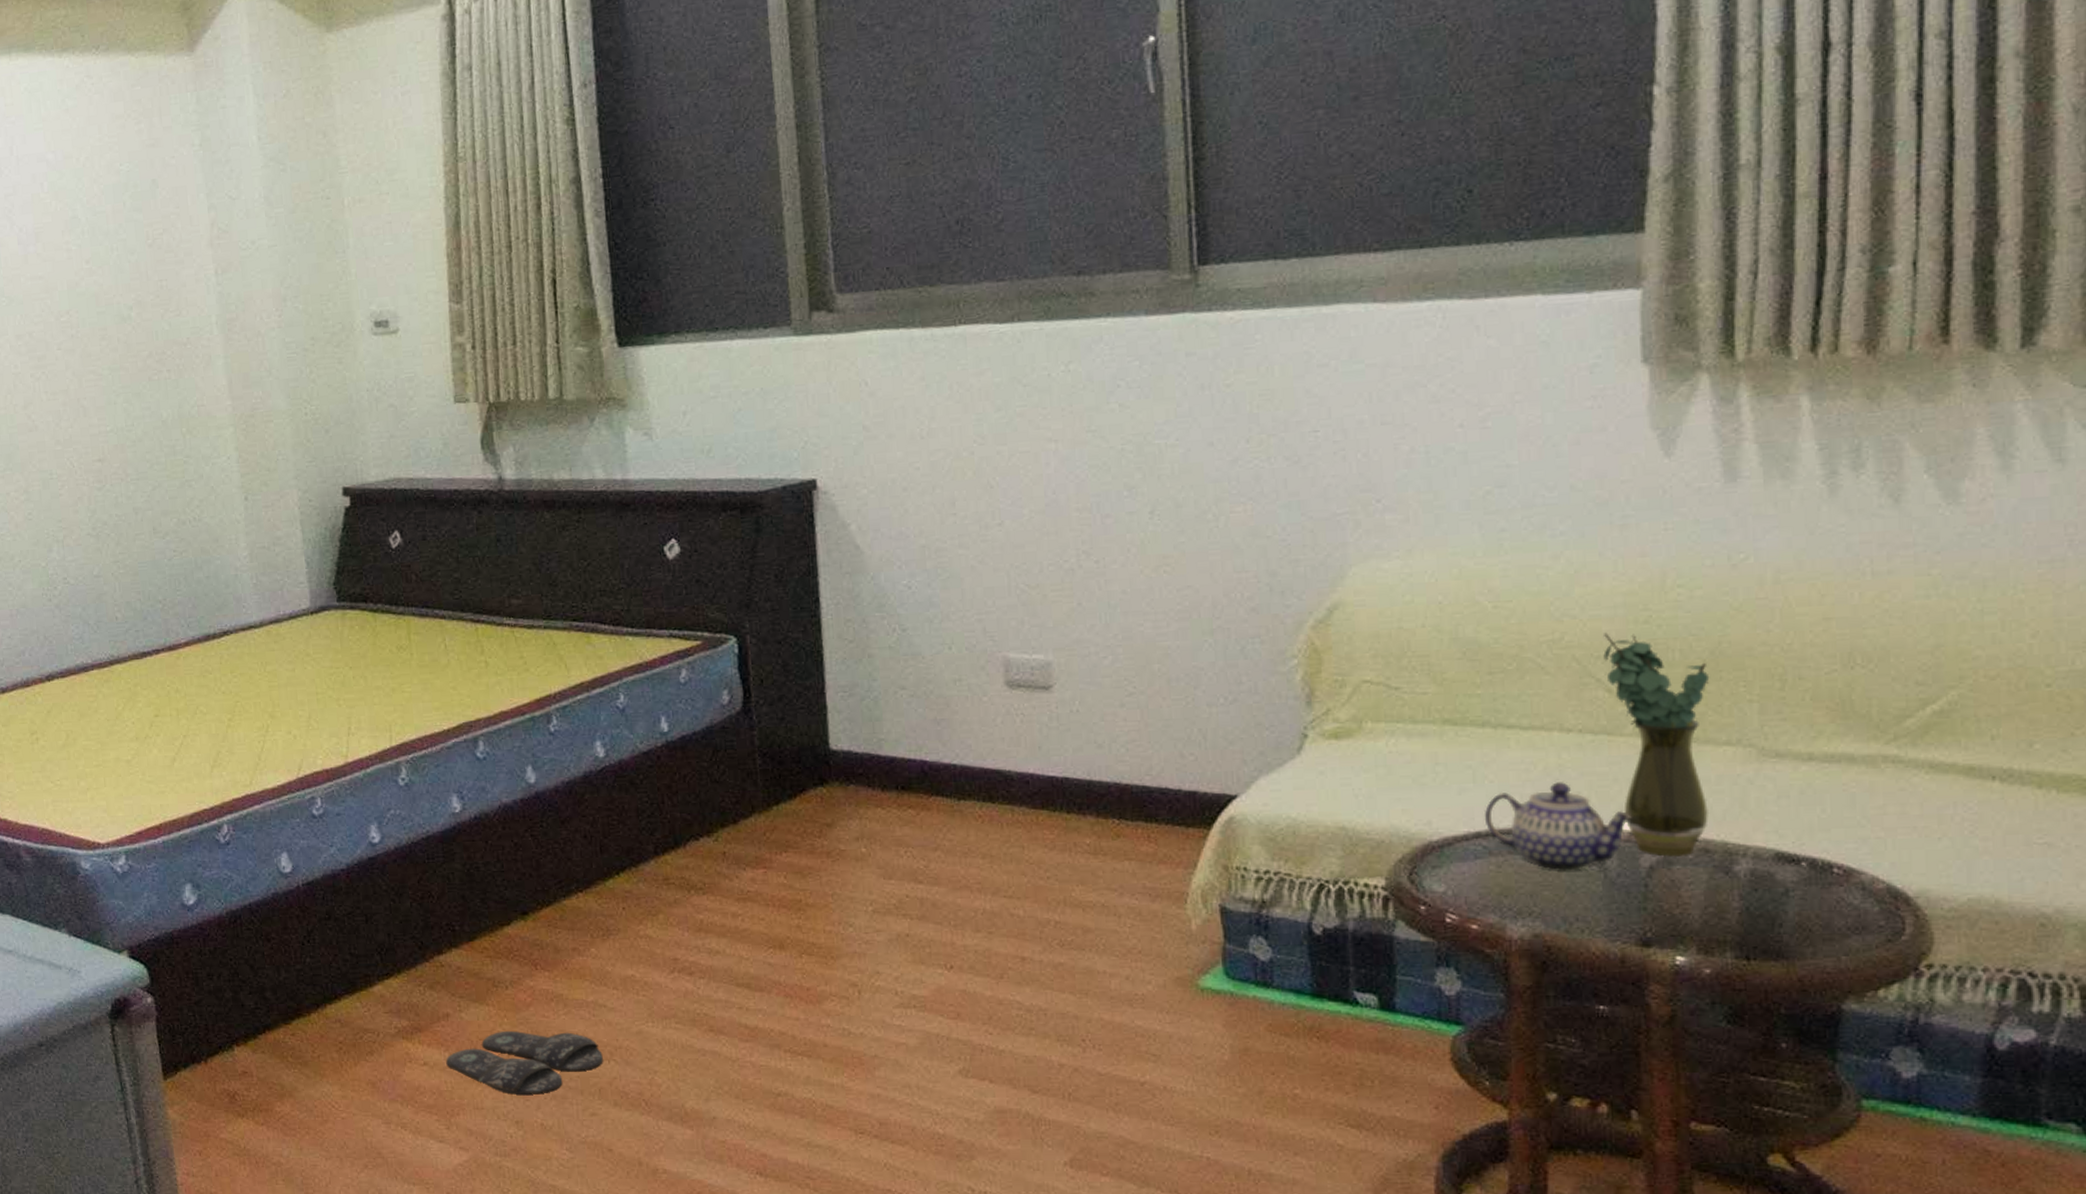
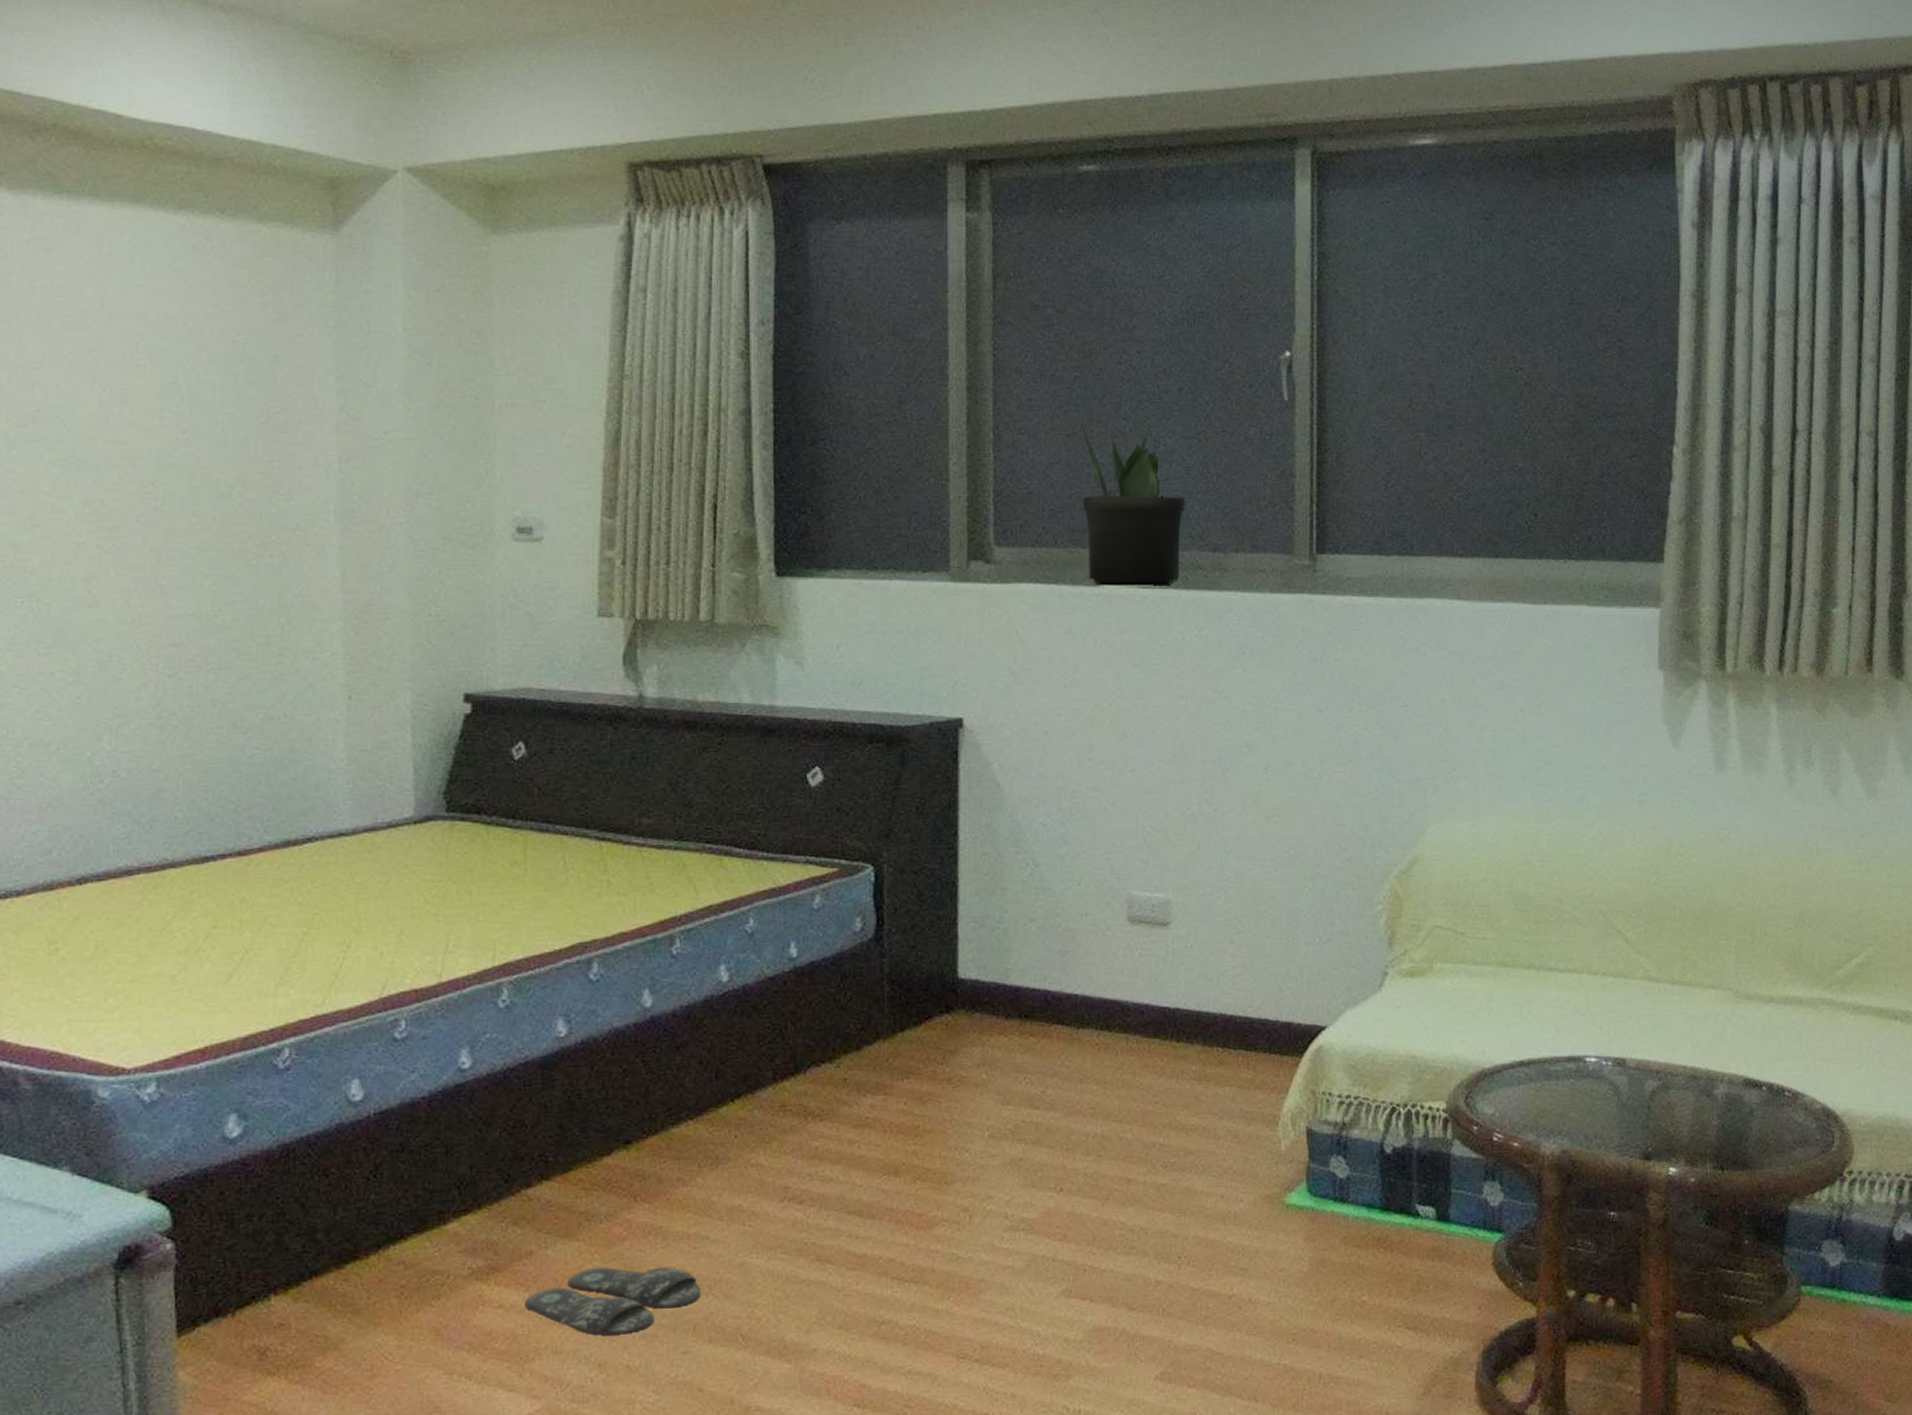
planter: none [919,142,1042,325] -> present [1080,421,1184,586]
teapot: present [1484,782,1632,870] -> none [1527,1018,1640,1094]
vase: present [1603,632,1710,858] -> none [1623,891,1701,1084]

